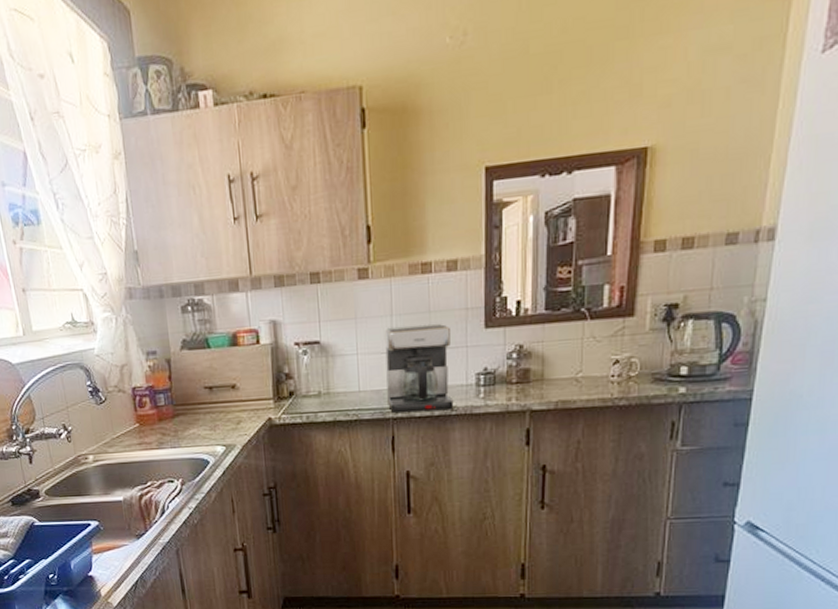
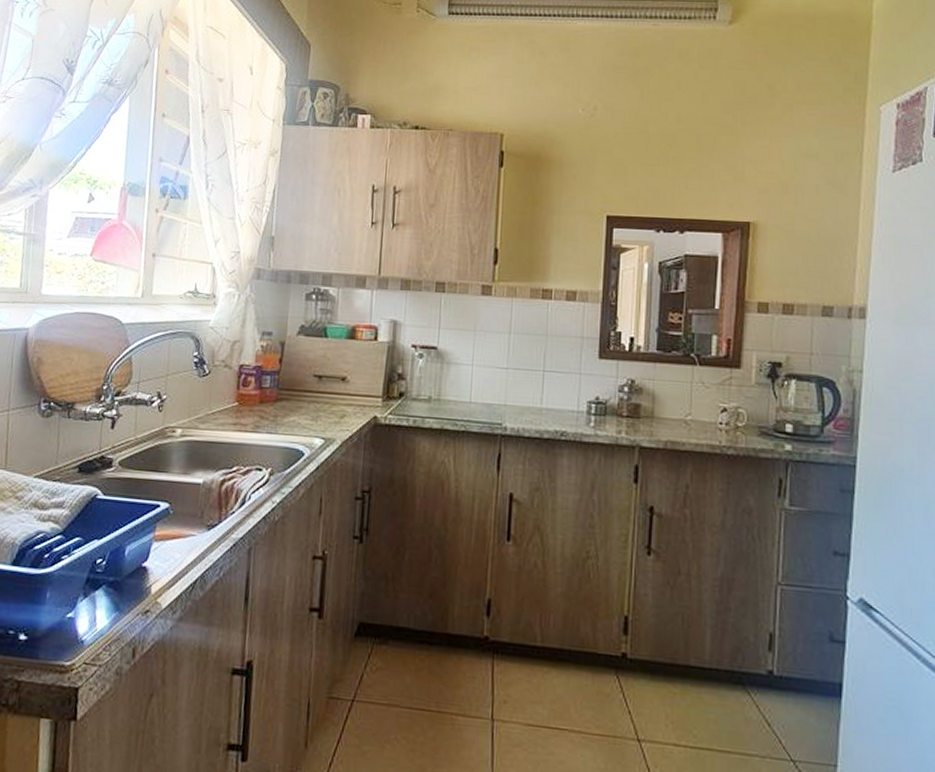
coffee maker: present [385,323,454,414] -> none [496,344,565,435]

